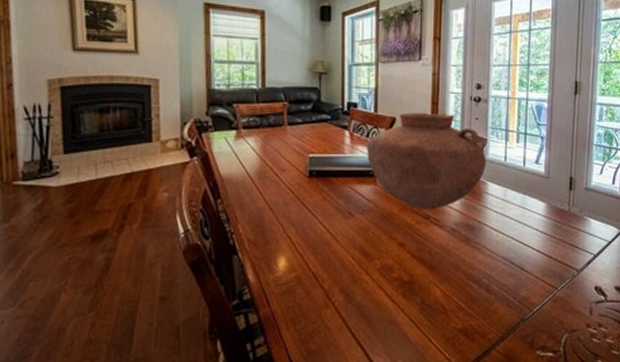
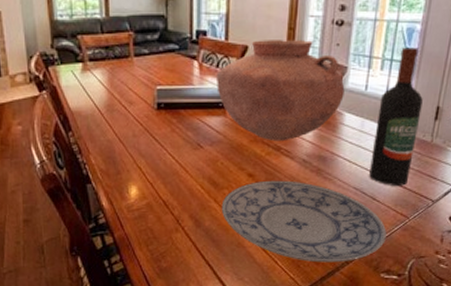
plate: none [372,250,538,340] -> present [221,180,387,263]
wine bottle: none [516,123,557,255] -> present [369,47,423,186]

